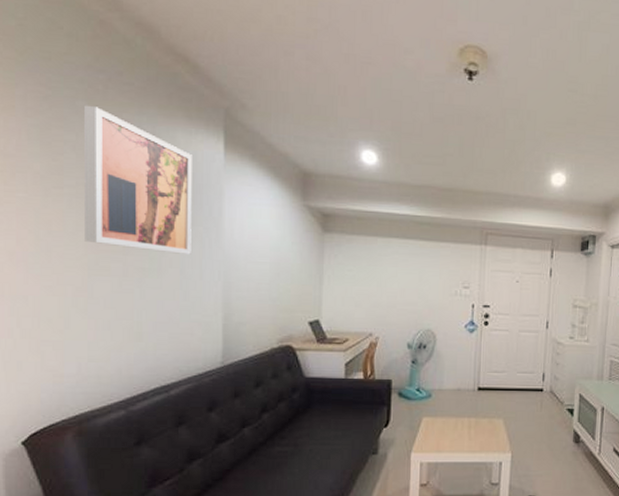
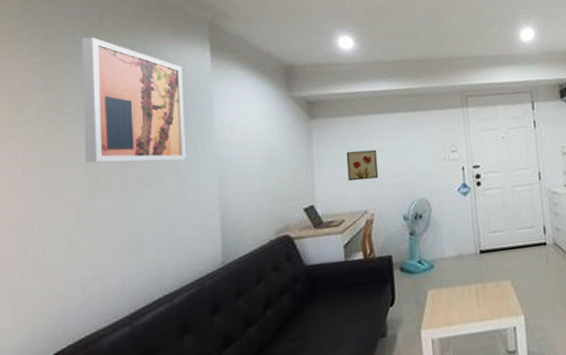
wall art: none [356,272,389,303] -> present [346,149,379,182]

